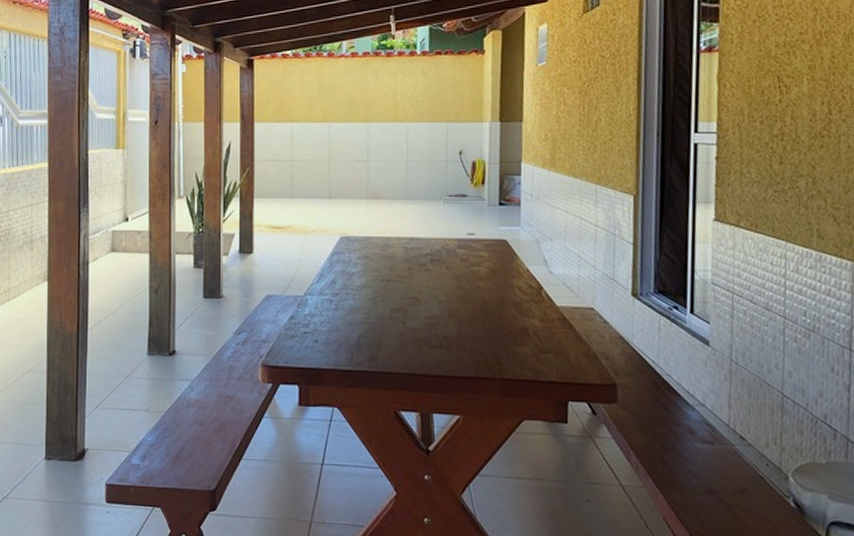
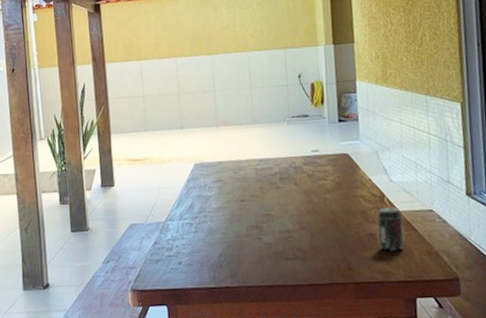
beverage can: none [532,301,560,349] -> present [377,207,405,251]

